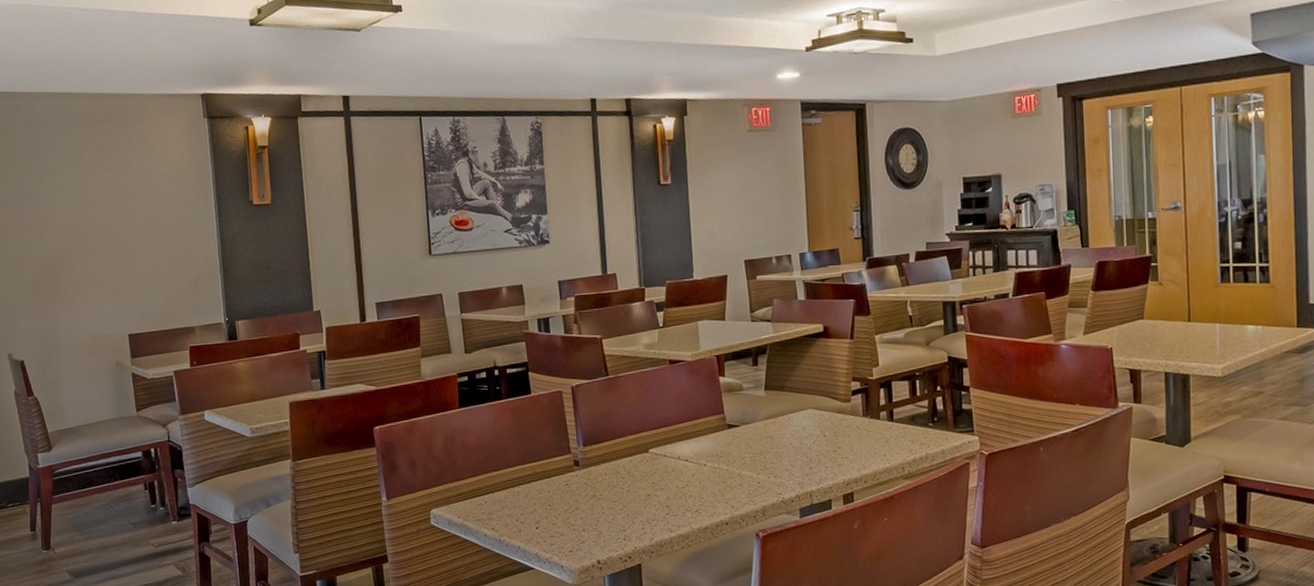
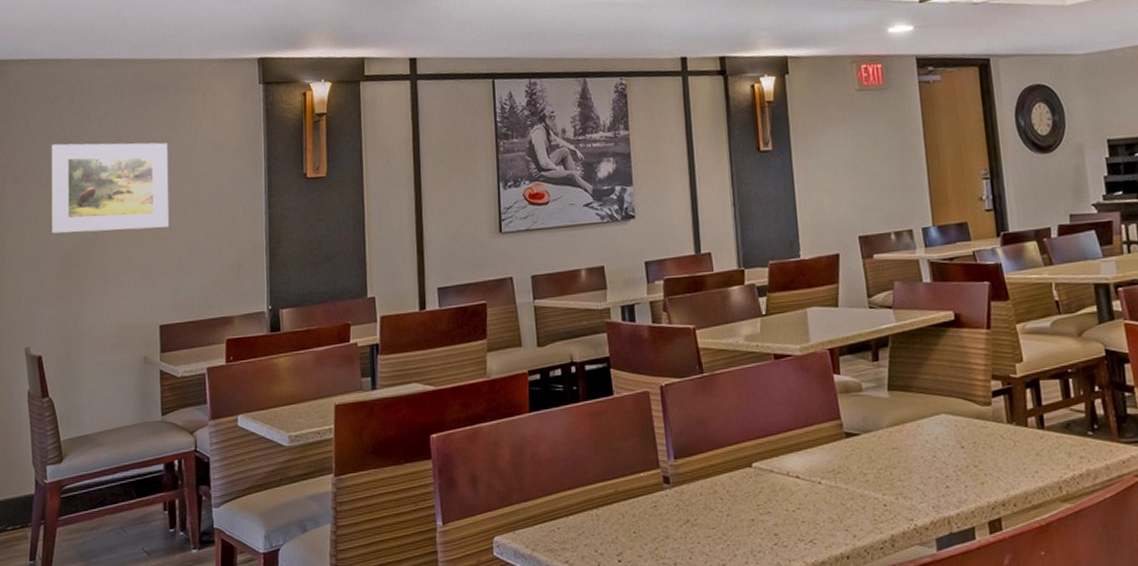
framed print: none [13,171,130,253] -> present [51,142,170,234]

